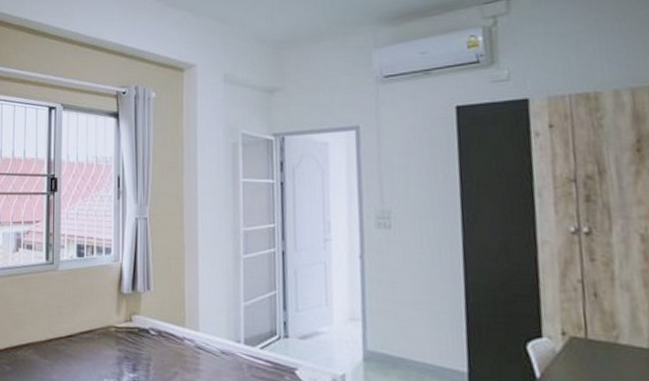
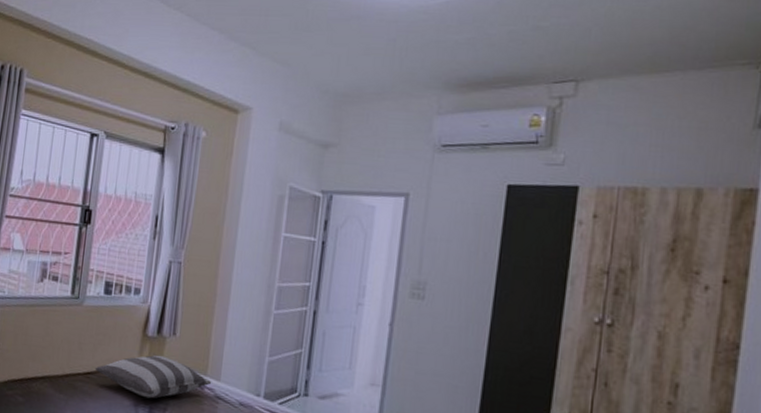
pillow: none [76,311,191,356] -> present [95,355,212,399]

